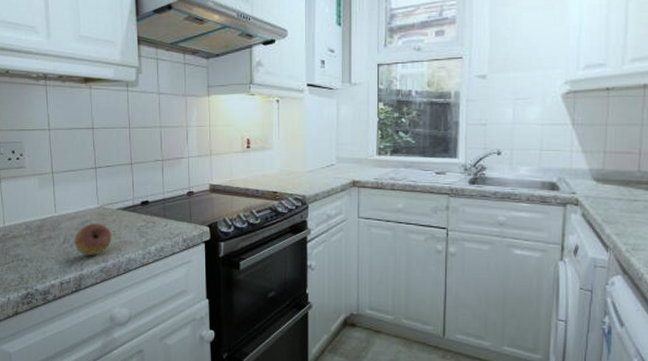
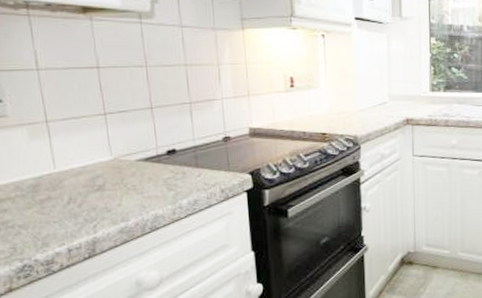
fruit: present [75,224,112,255] -> none [83,178,132,216]

